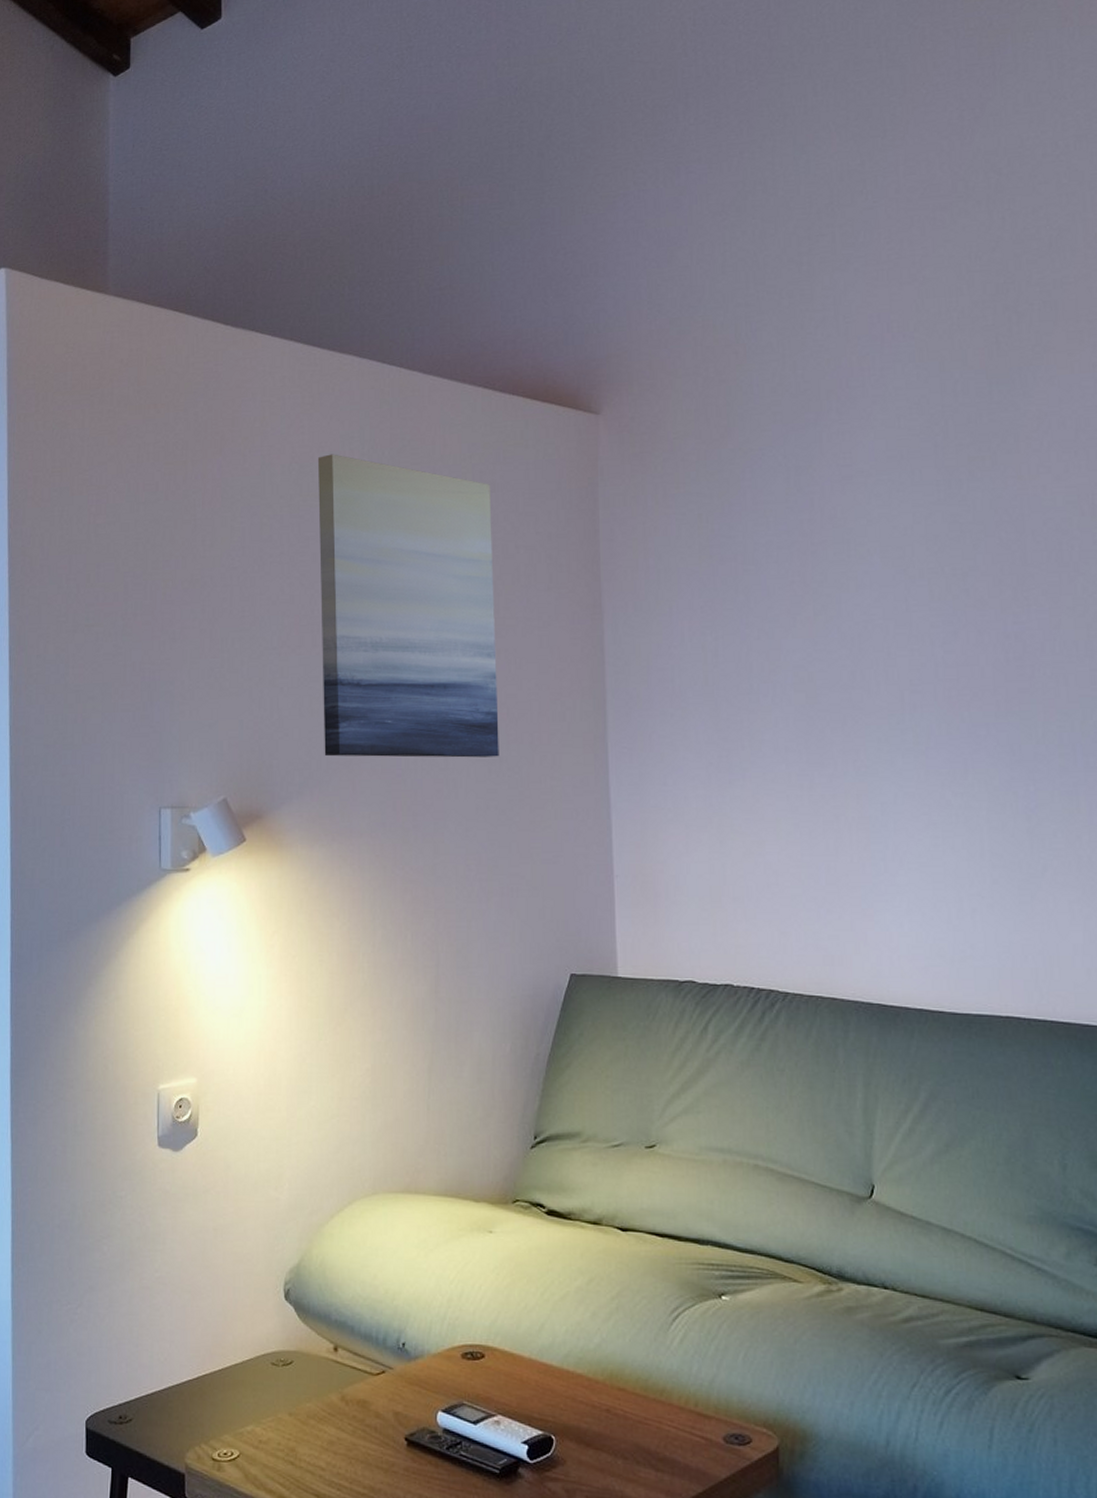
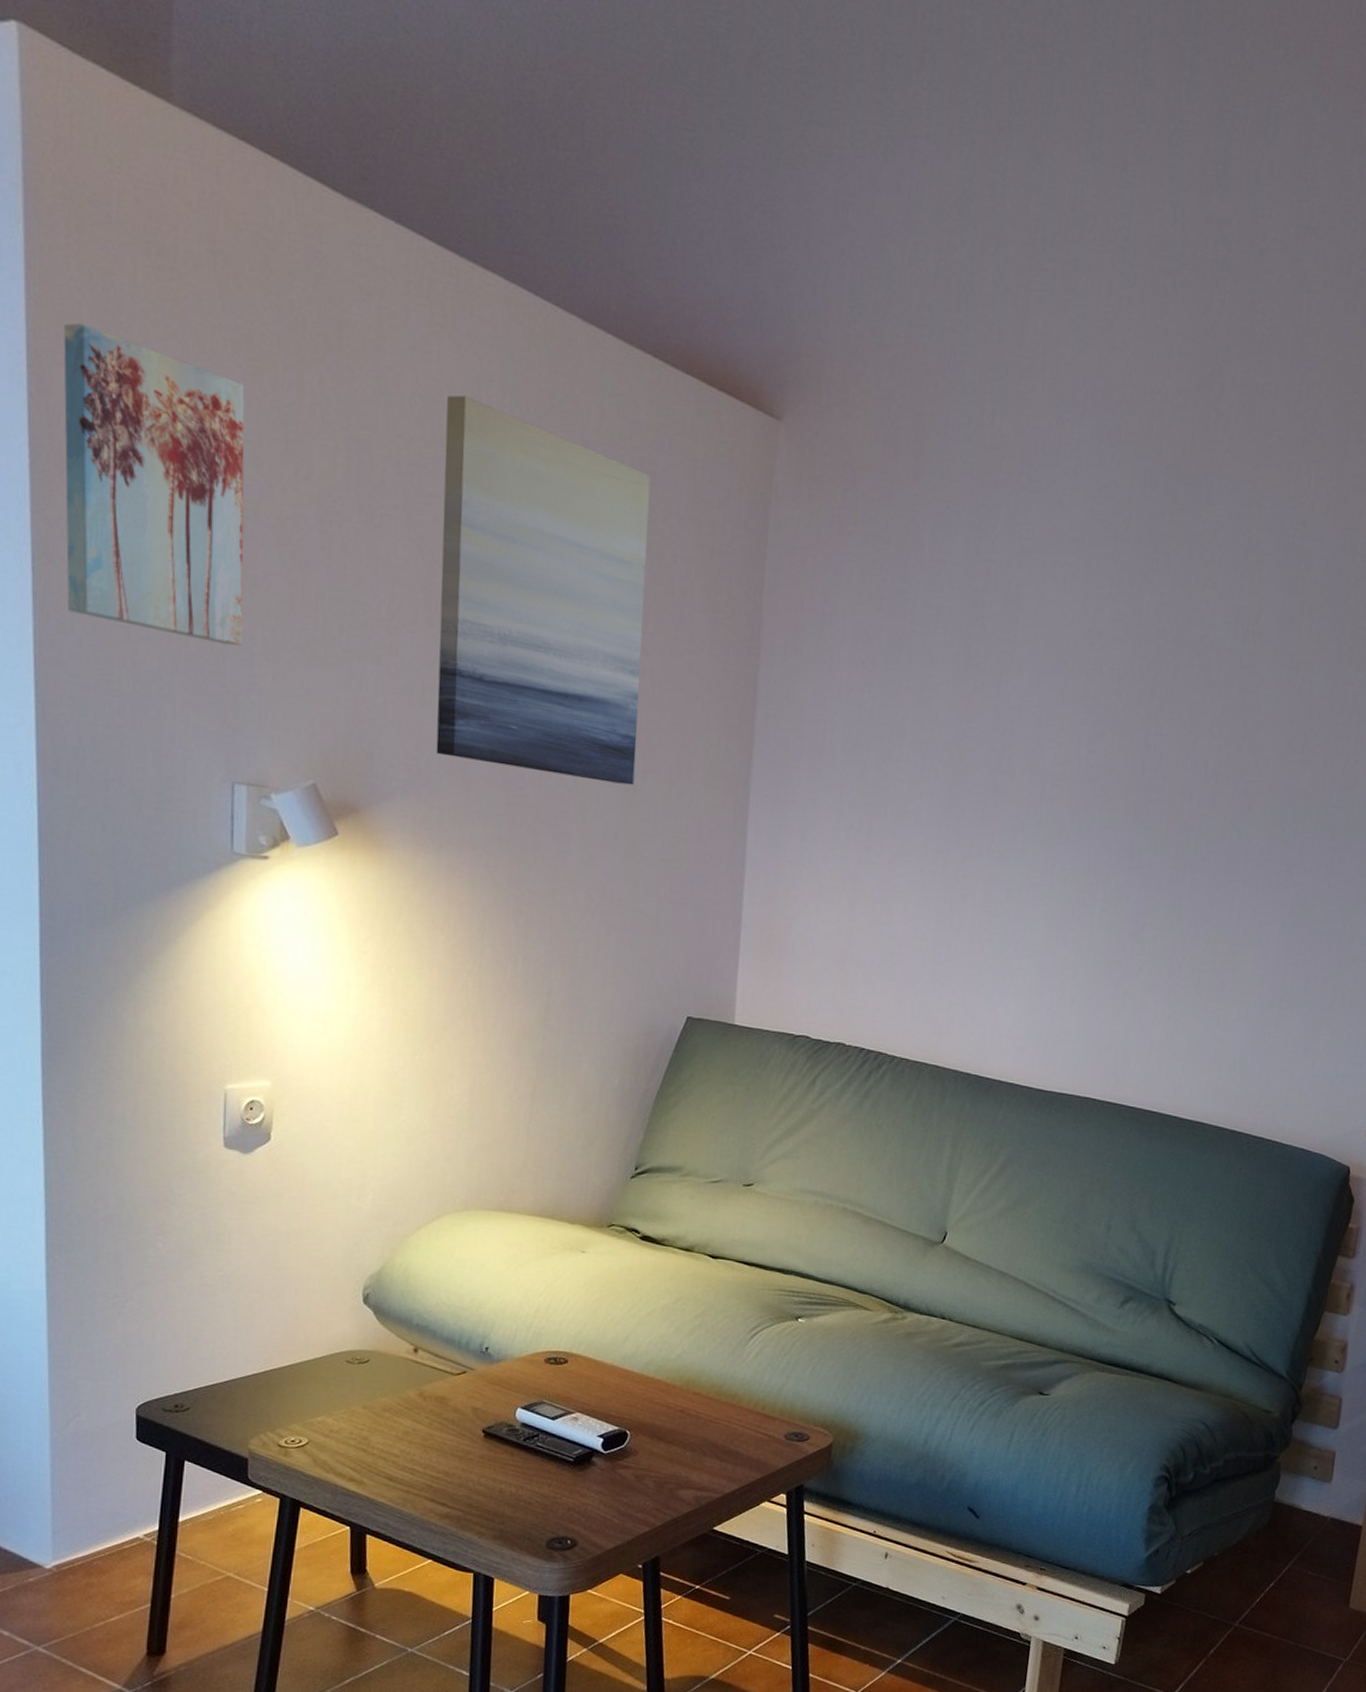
wall art: none [33,465,165,693] -> present [63,322,245,646]

